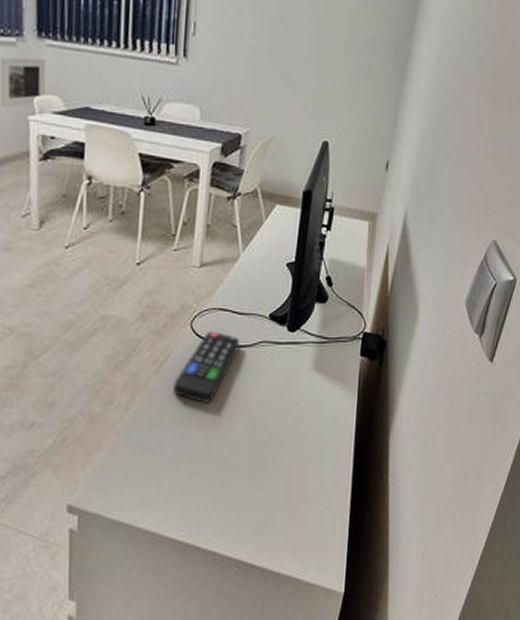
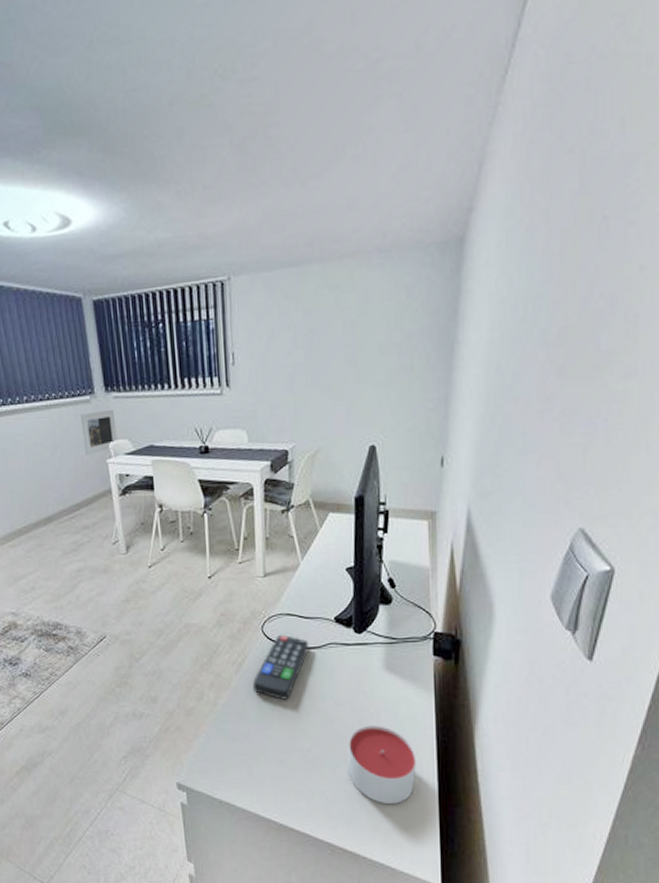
candle: none [265,428,334,511] -> present [348,725,416,804]

